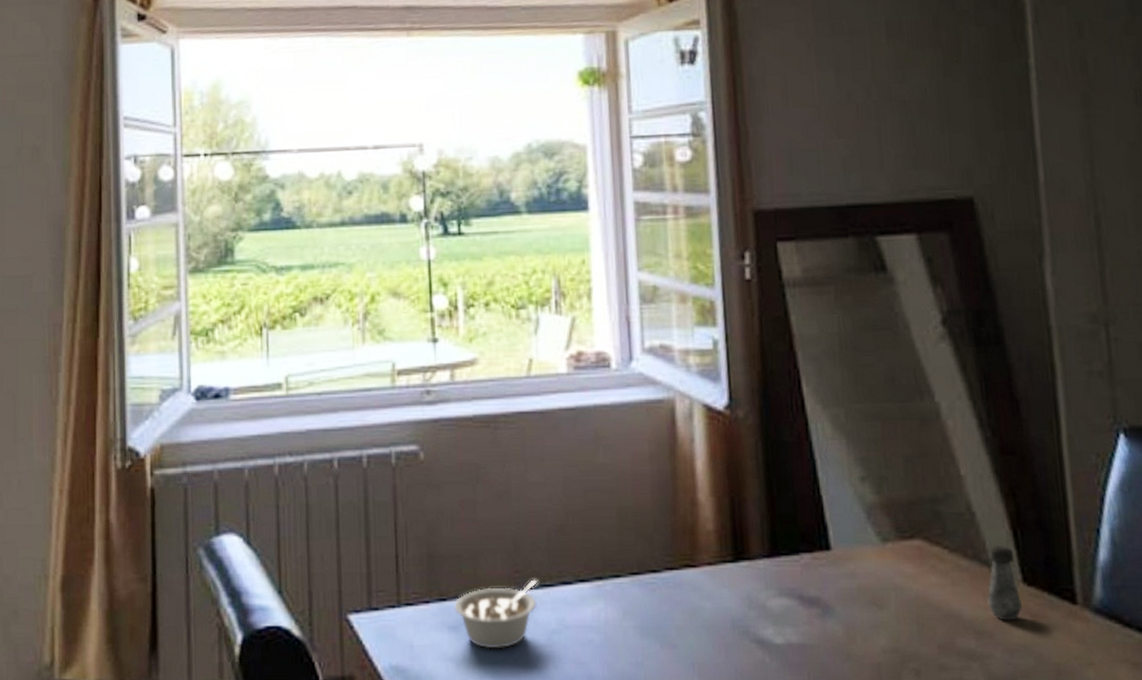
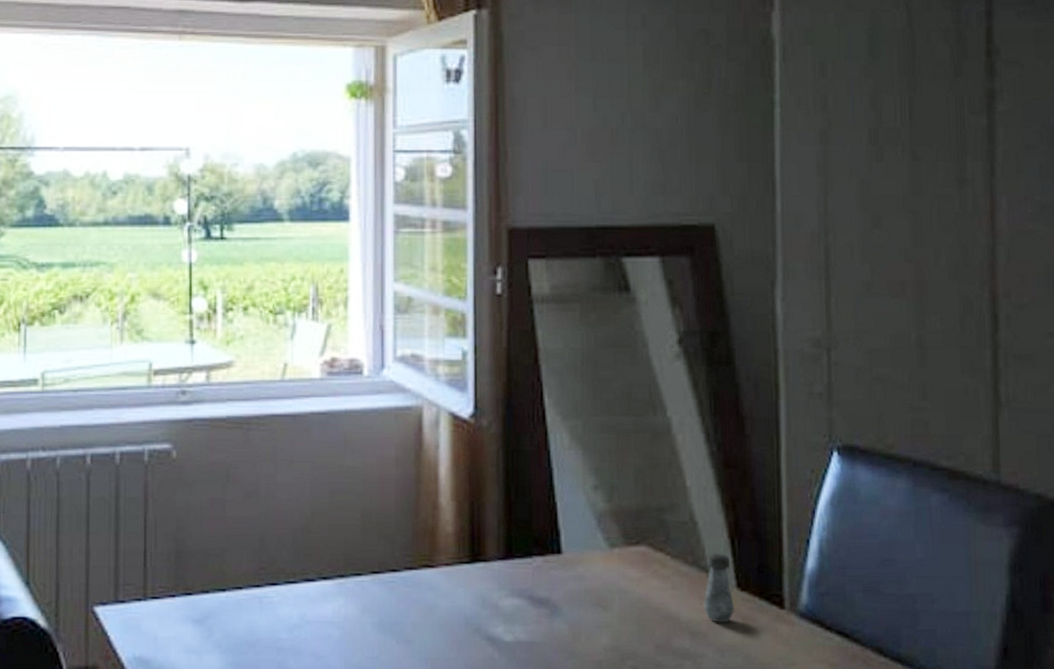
legume: present [453,579,538,649] -> none [198,576,282,642]

